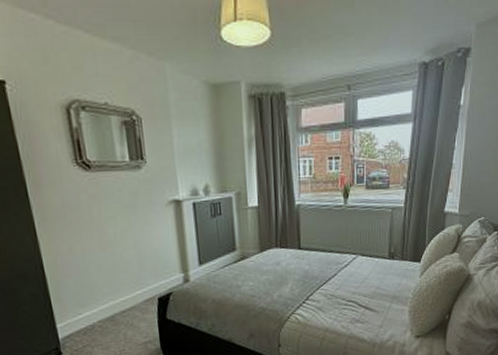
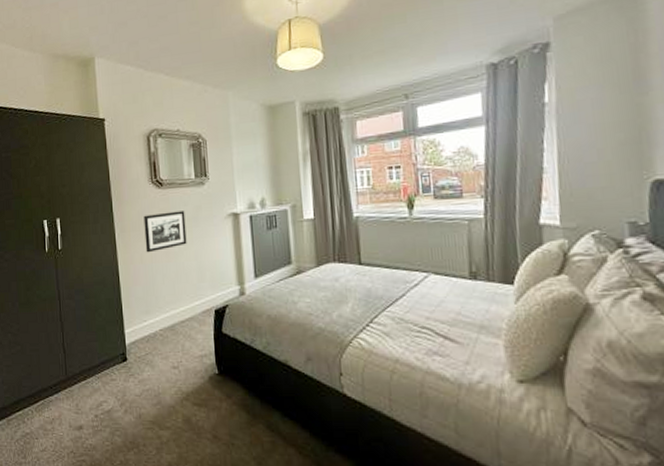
picture frame: none [69,197,124,243] -> present [143,211,187,253]

